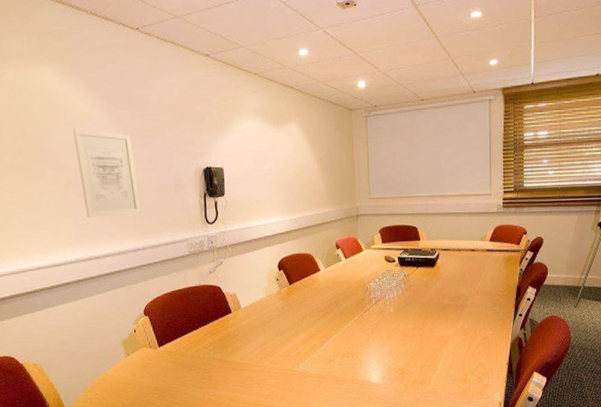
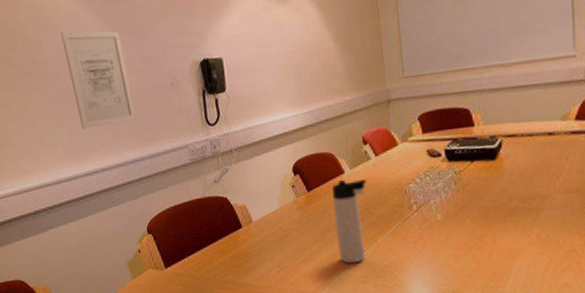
thermos bottle: none [310,277,337,346] -> present [332,180,367,264]

